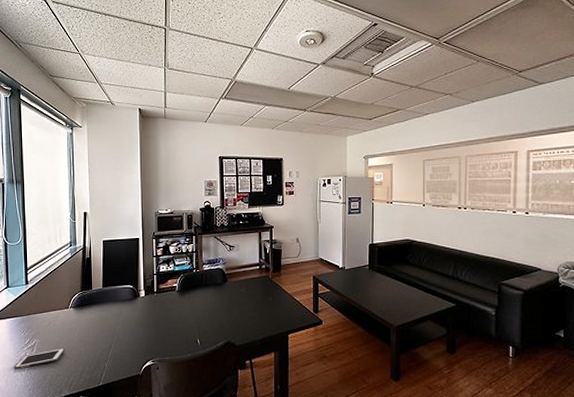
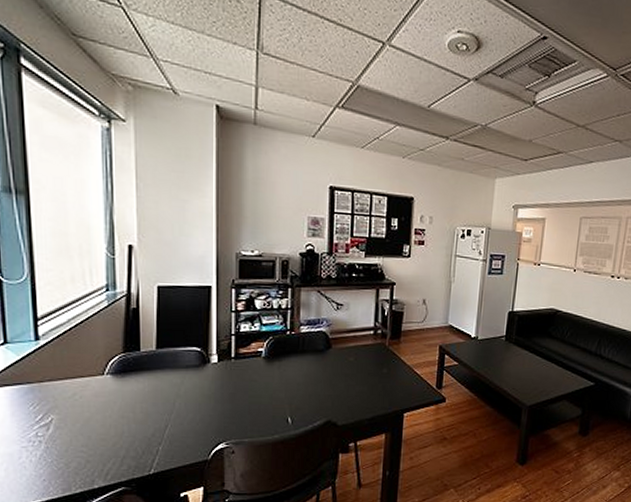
cell phone: present [14,348,65,369] -> none [18,427,98,454]

